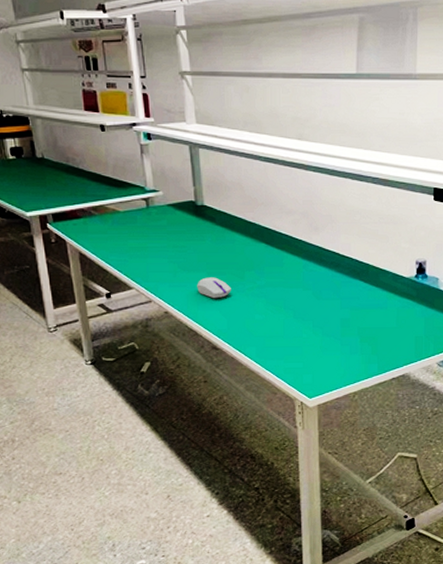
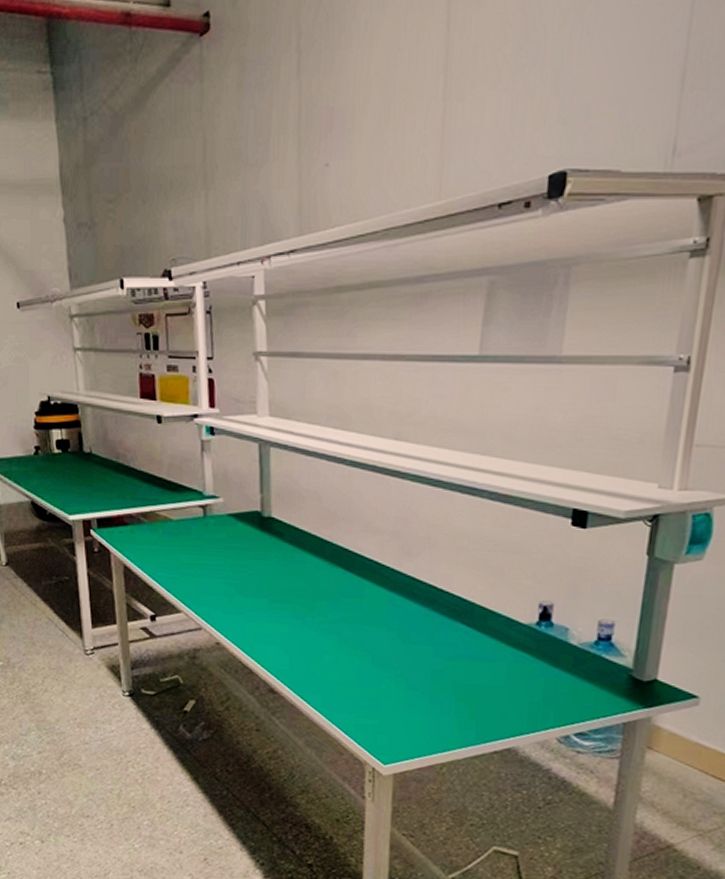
computer mouse: present [197,277,231,298] -> none [256,605,297,631]

